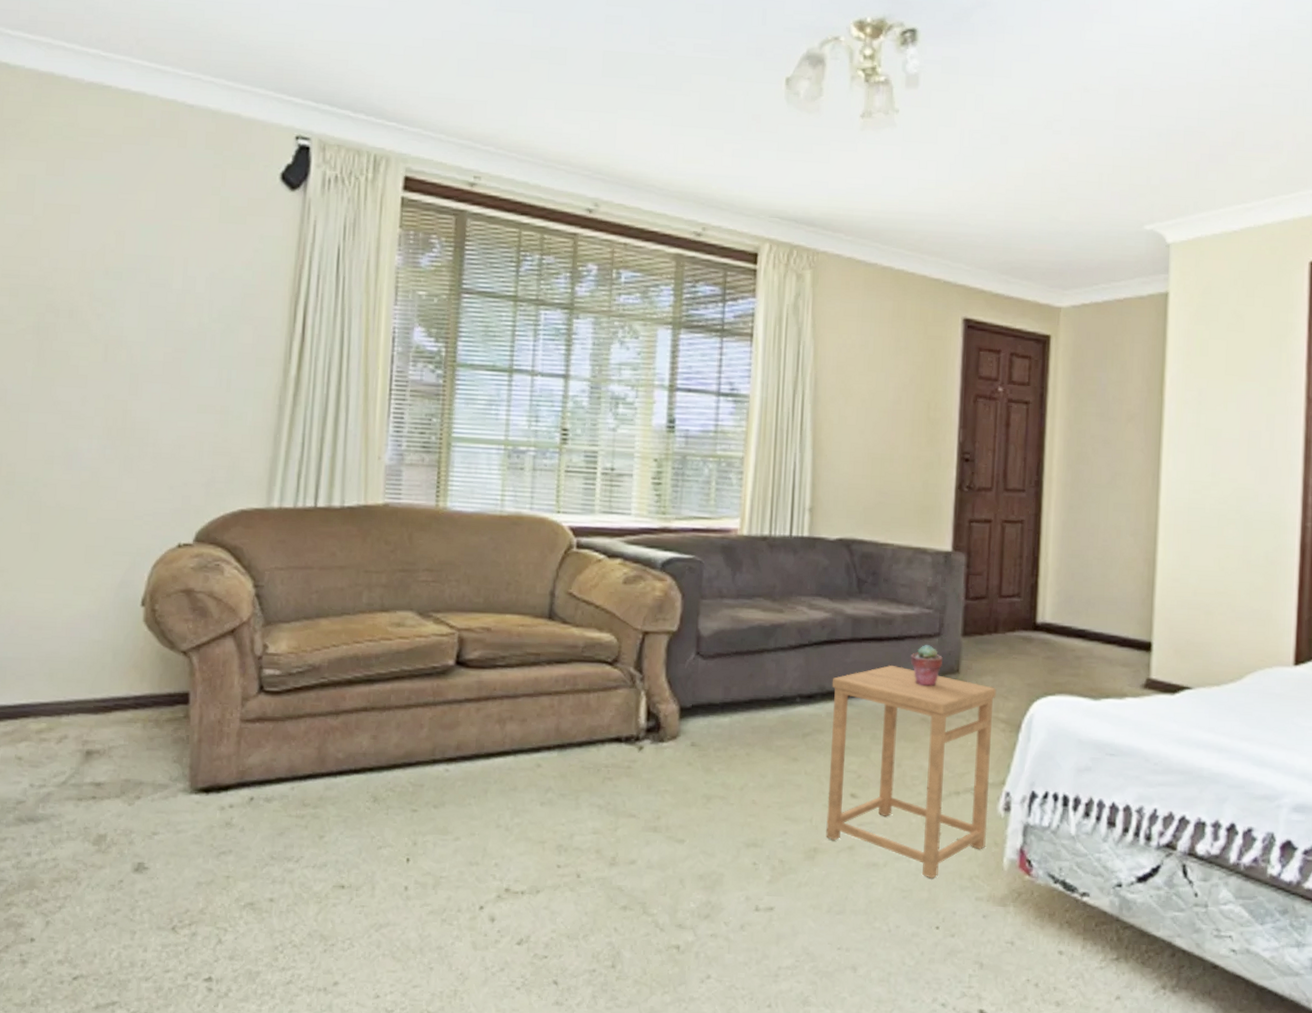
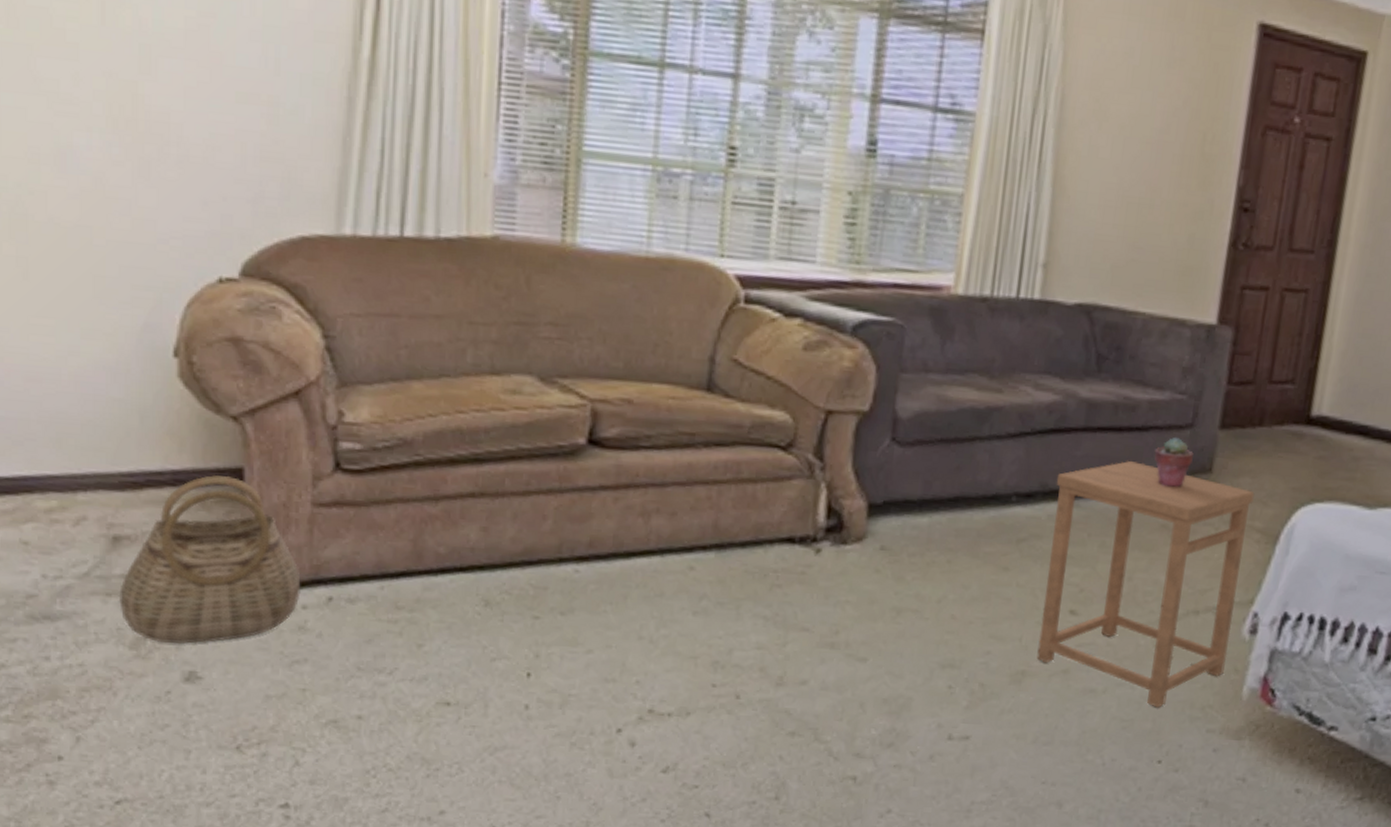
basket: none [87,699,229,840] -> present [118,475,301,644]

